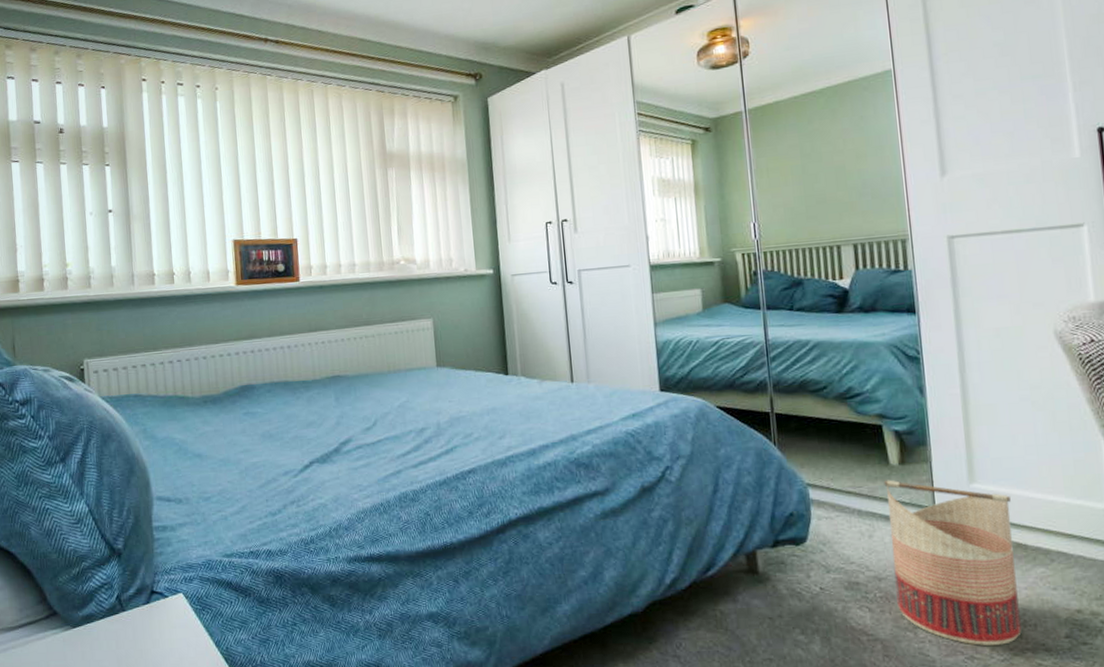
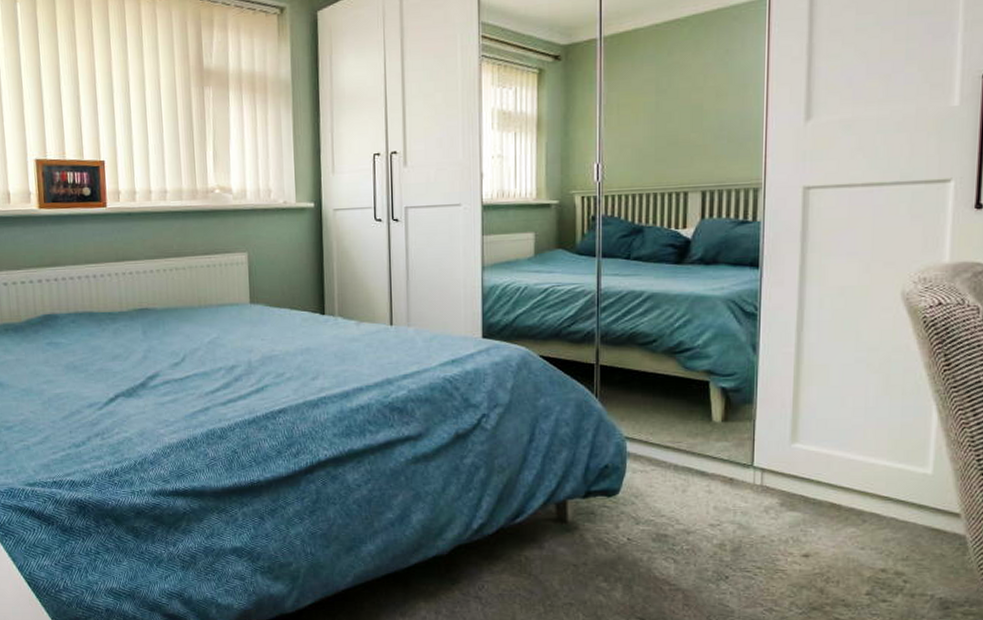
basket: present [883,480,1022,646] -> none [703,436,831,599]

